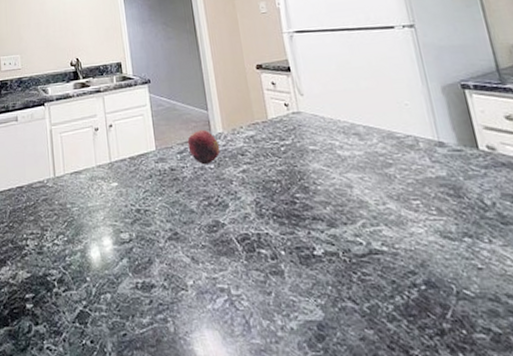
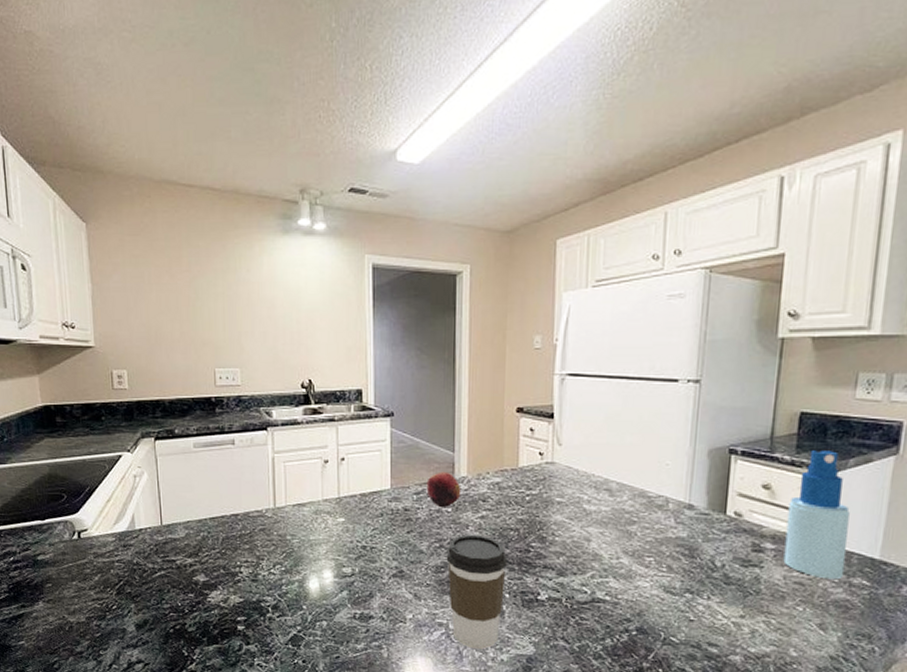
coffee cup: none [215,189,283,318] -> present [446,534,508,650]

